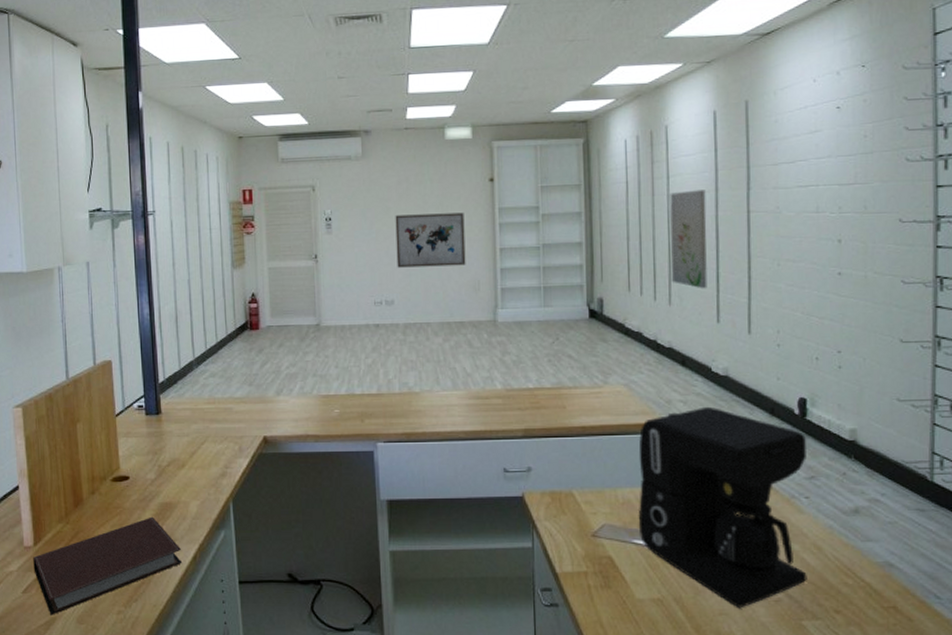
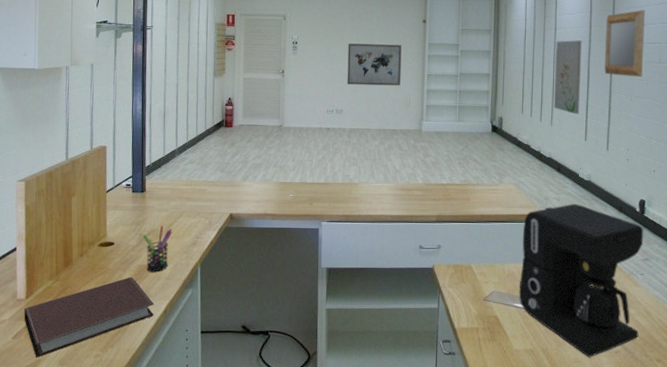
pen holder: none [162,454,196,511] -> present [143,225,172,272]
mirror: none [737,142,794,234] -> present [604,10,645,78]

